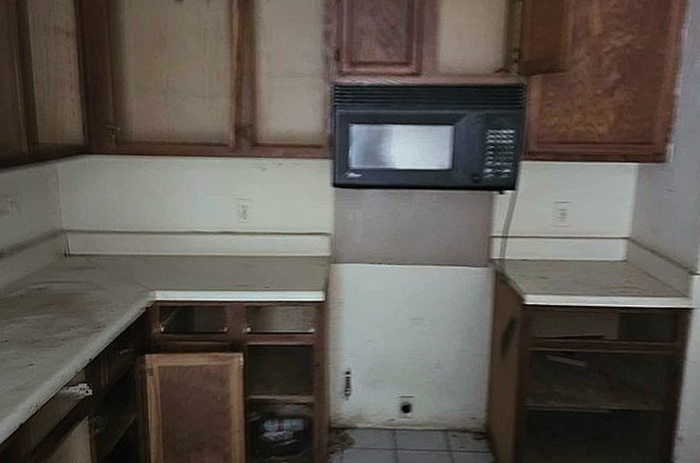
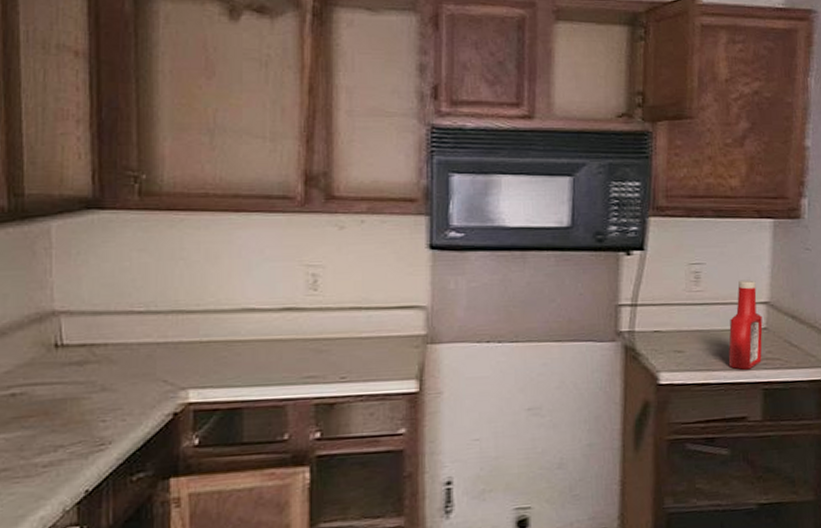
ketchup bottle: none [589,217,623,296] -> present [728,280,763,370]

